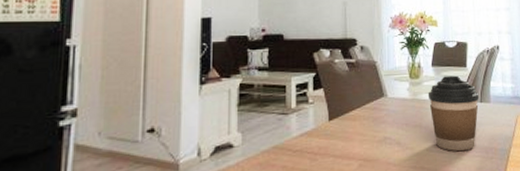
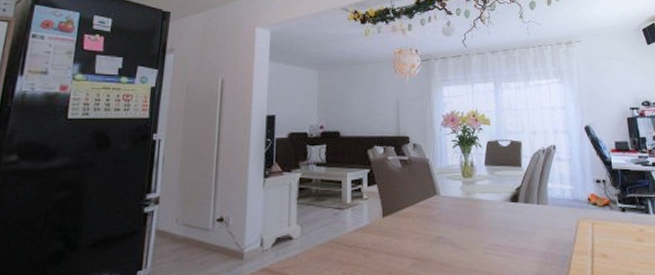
coffee cup: present [427,75,480,152] -> none [481,175,536,256]

